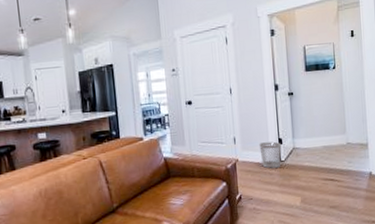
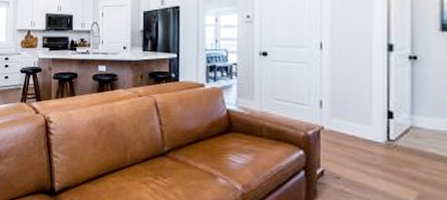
wastebasket: present [259,141,282,169] -> none [357,112,391,147]

